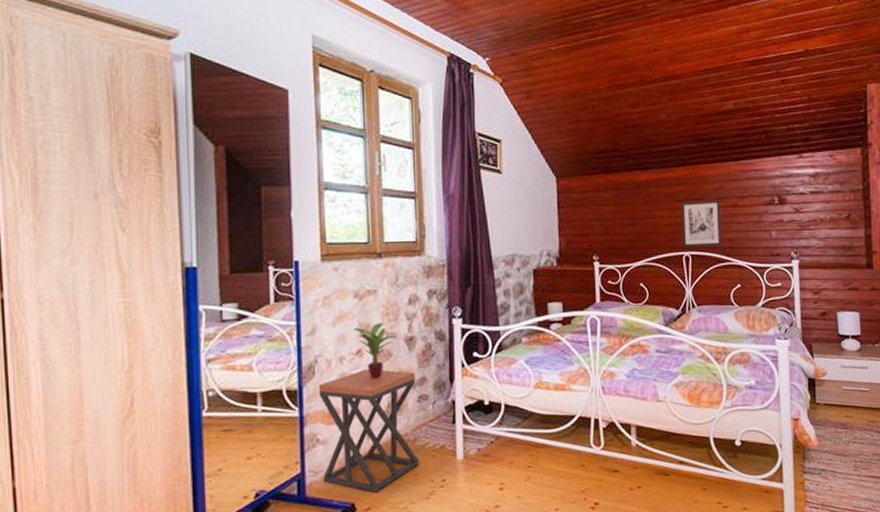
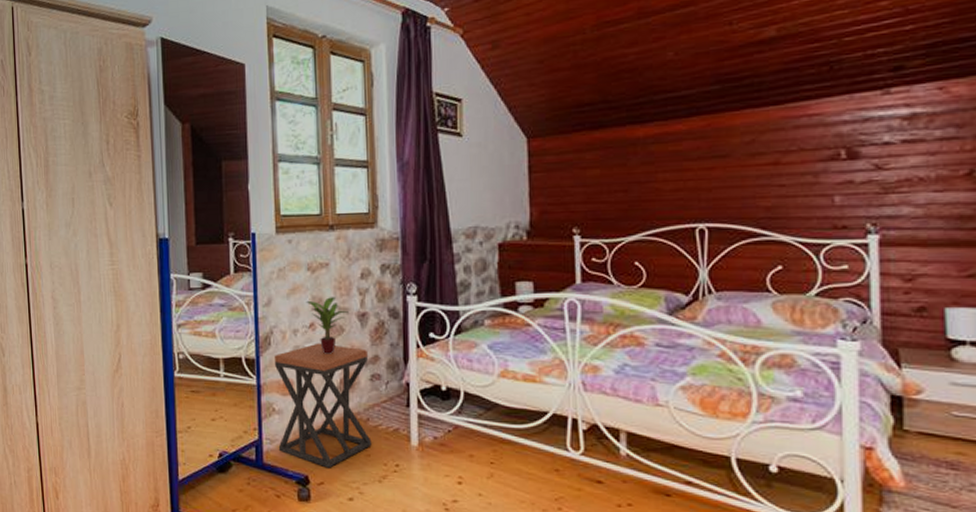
wall art: present [681,200,722,247] -> none [694,157,754,218]

